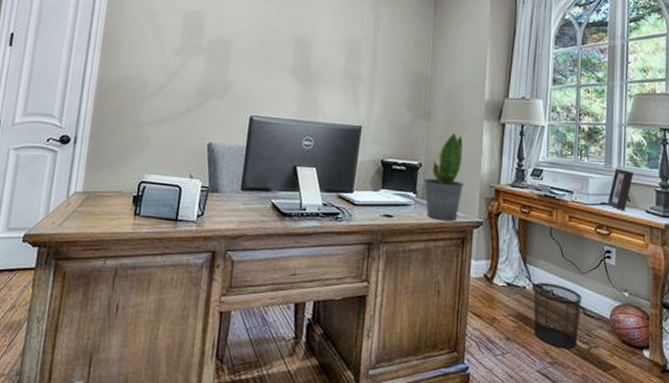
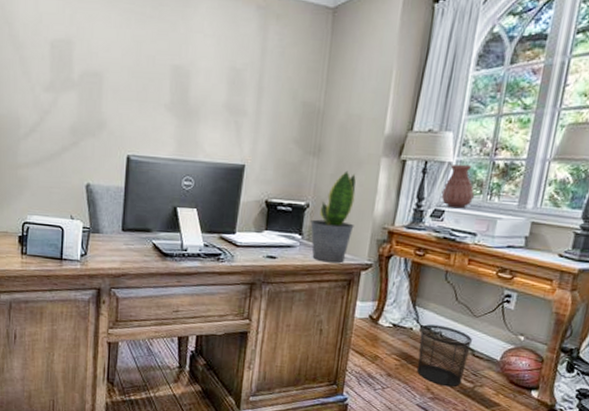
vase: none [538,127,566,167] -> present [441,164,474,208]
picture frame: present [607,168,633,210] -> none [515,208,551,254]

